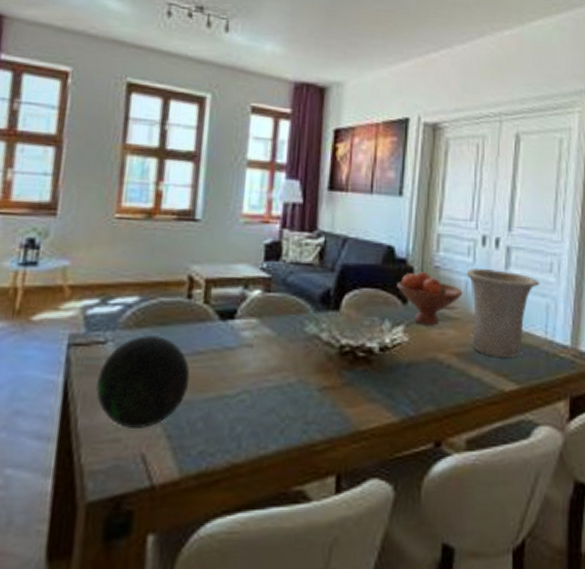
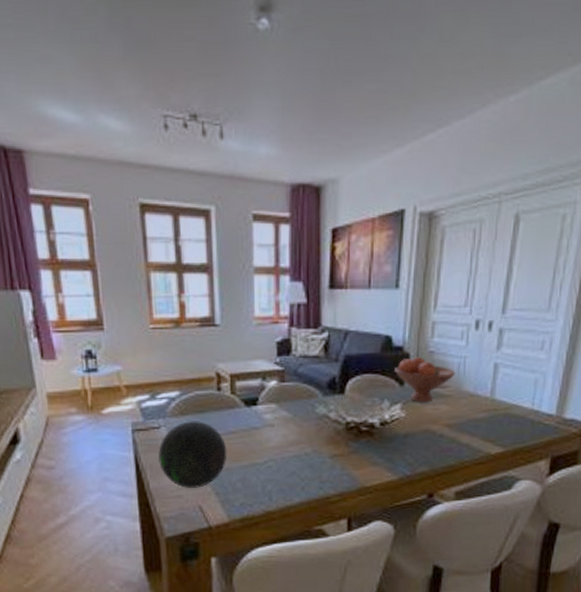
vase: present [466,267,540,358] -> none [459,350,531,427]

